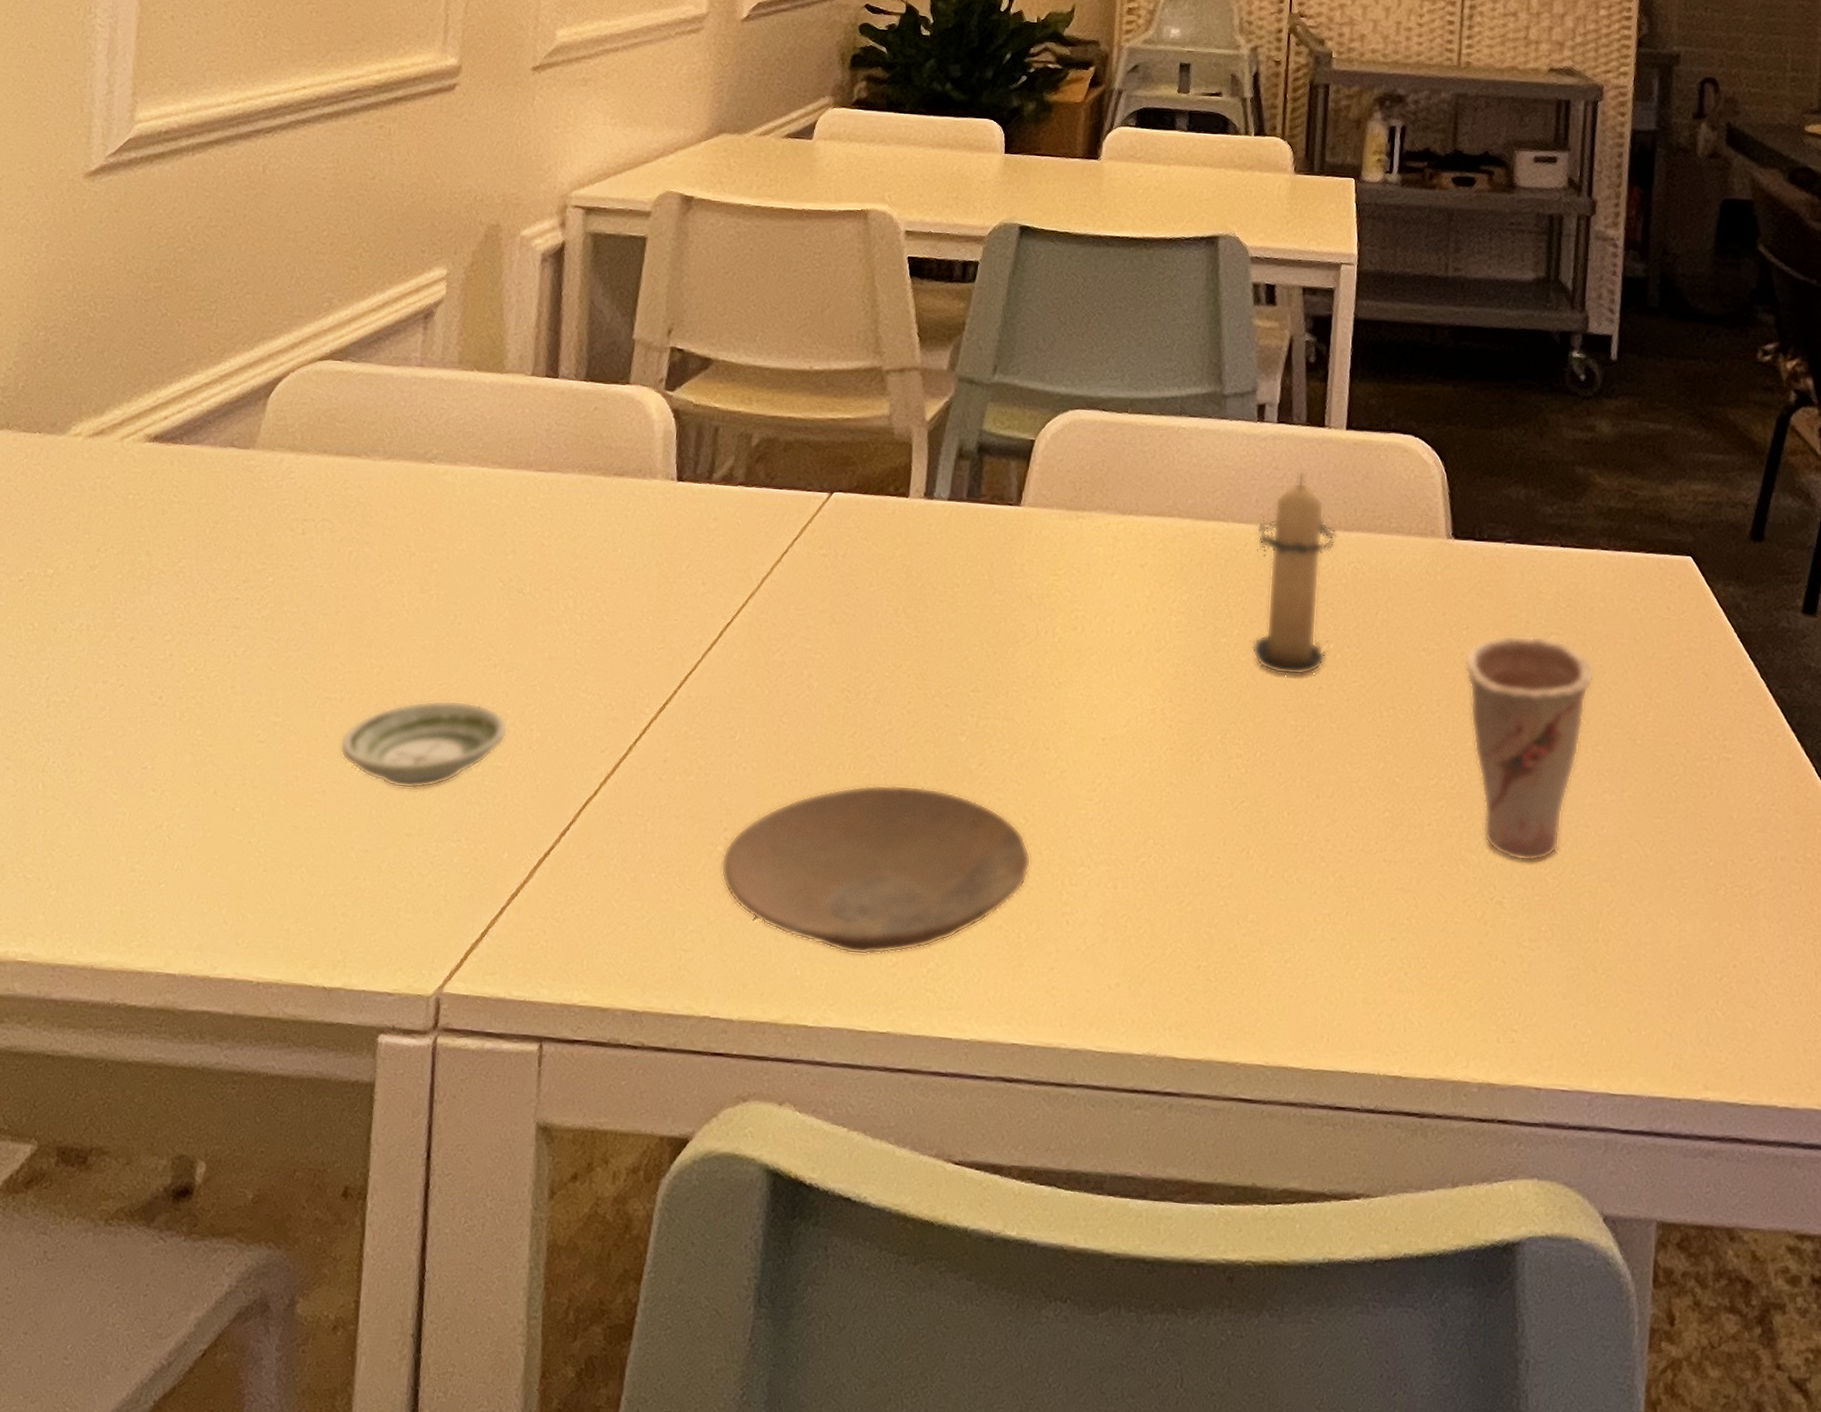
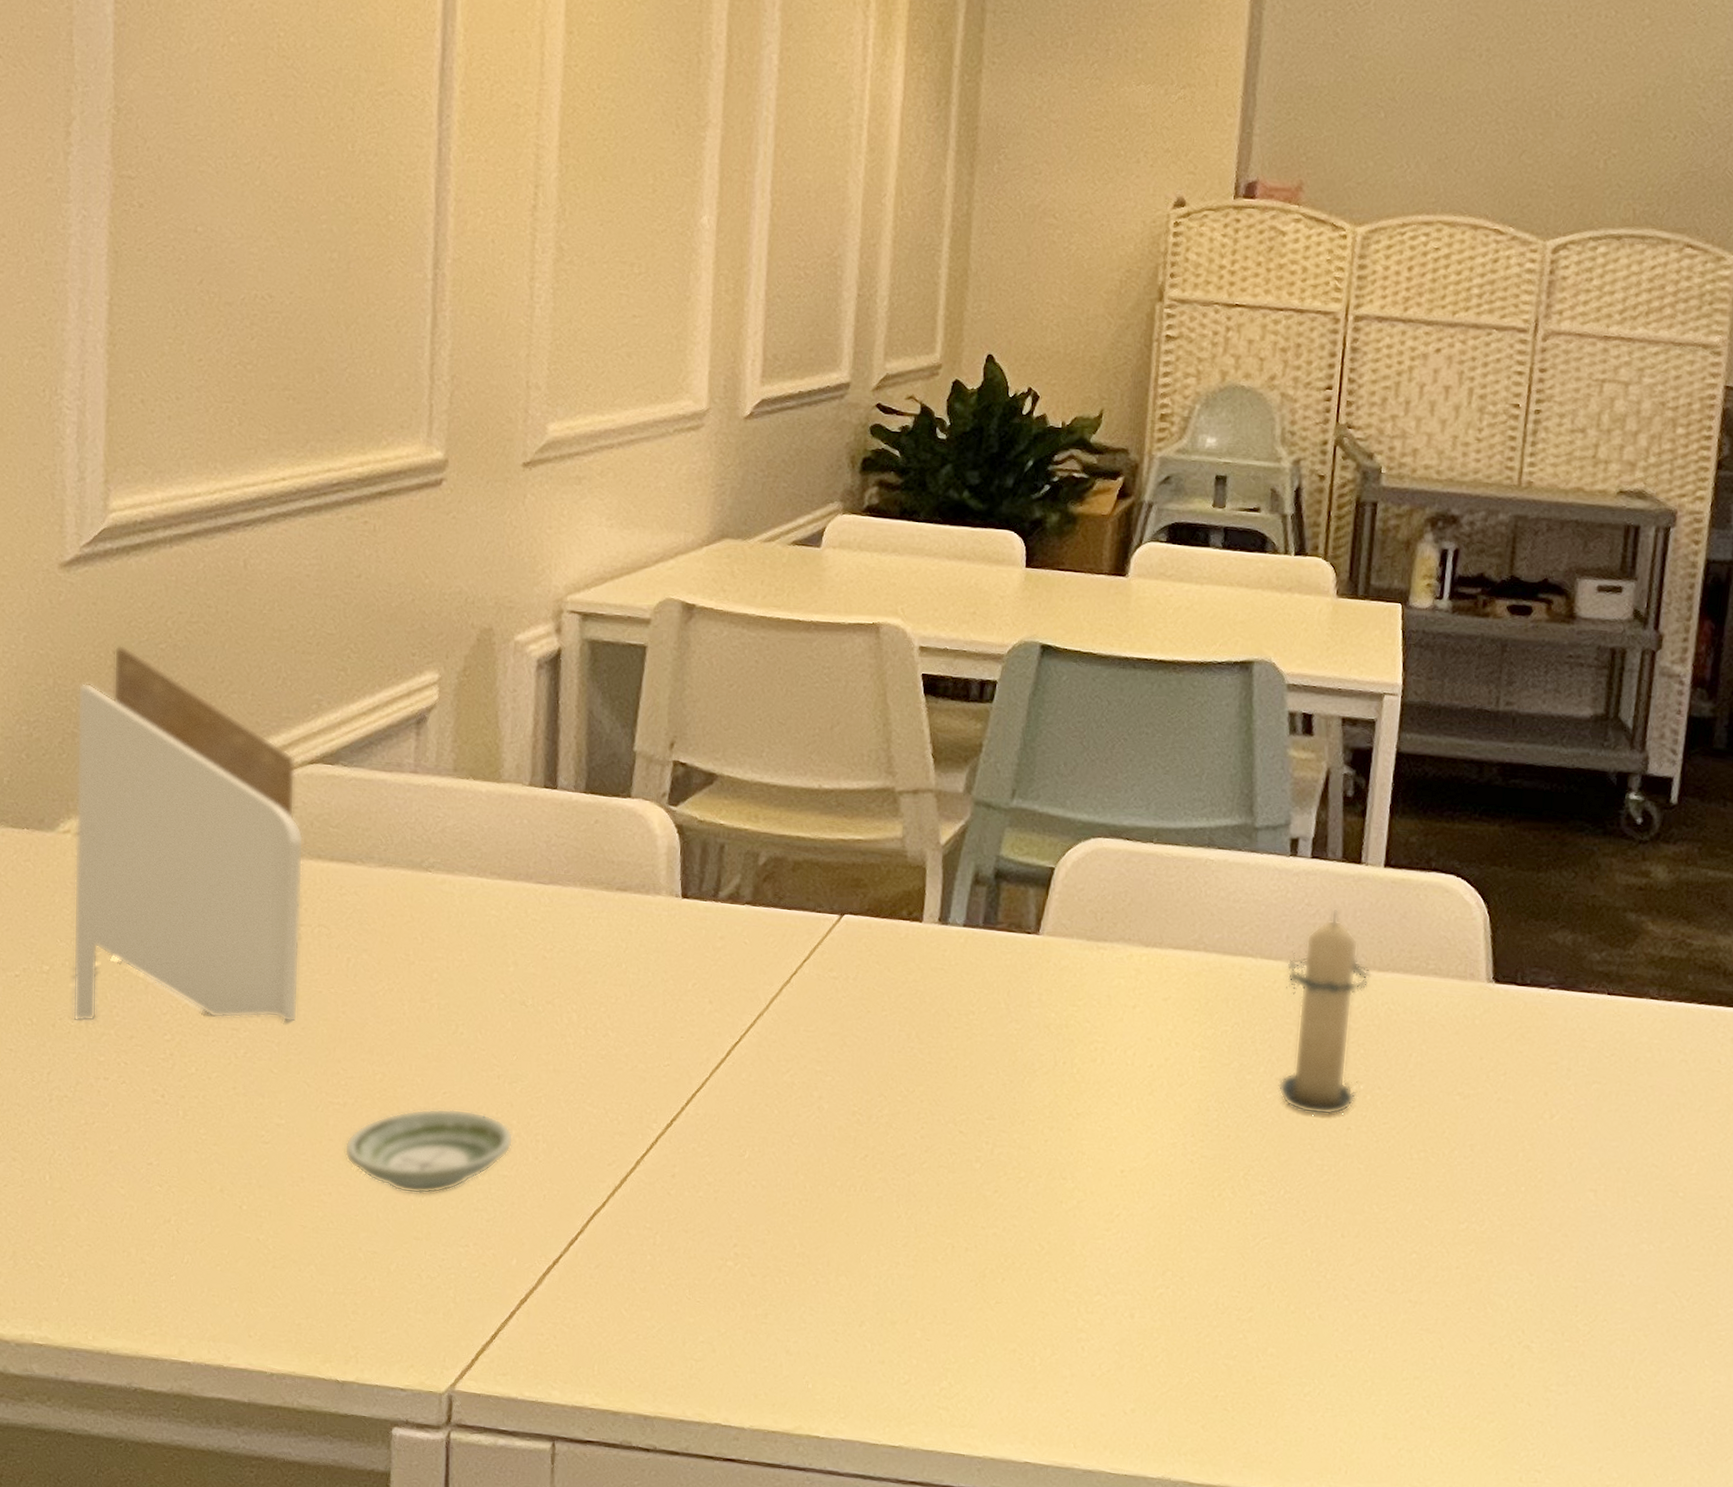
napkin holder: none [74,251,311,625] -> present [72,645,304,1023]
plate: present [721,784,1032,955] -> none [731,1207,1047,1372]
cup: present [1463,635,1594,862] -> none [1500,1082,1637,1309]

